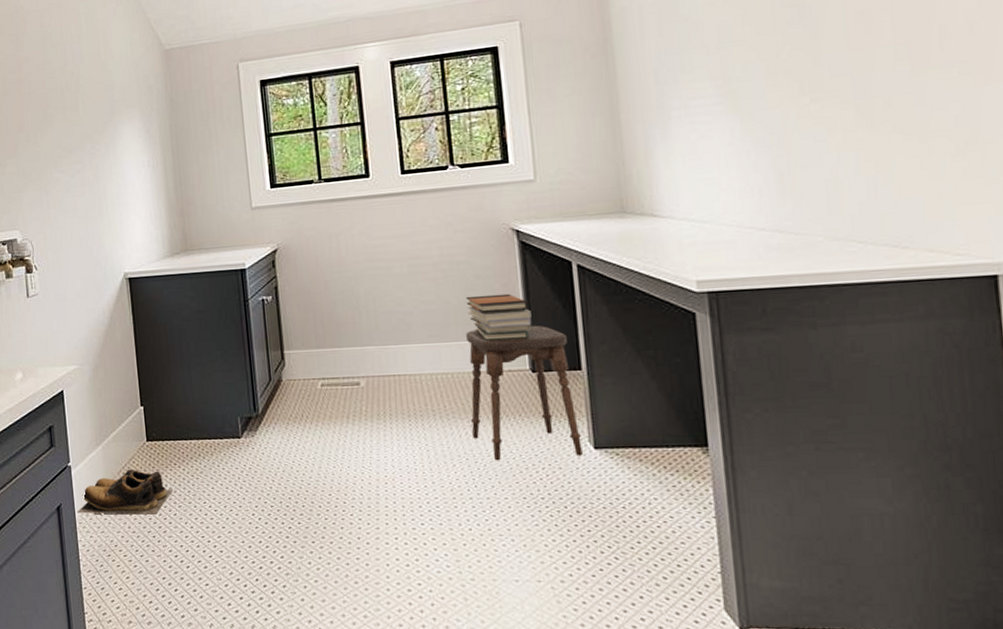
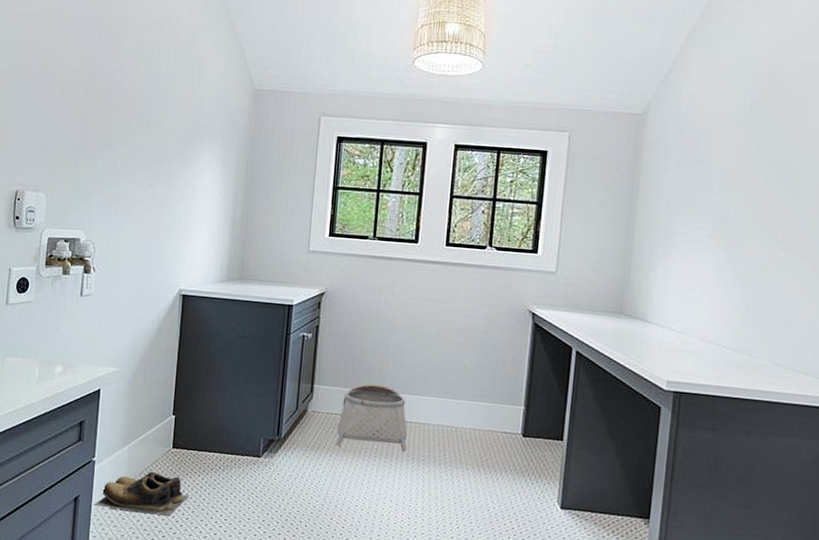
basket: none [317,339,400,413] -> present [335,383,407,452]
book stack: present [466,293,532,341] -> none [479,362,532,407]
stool: present [466,325,583,461] -> none [464,392,556,514]

